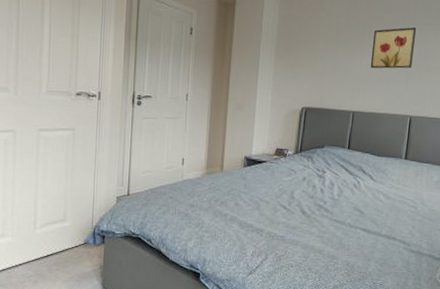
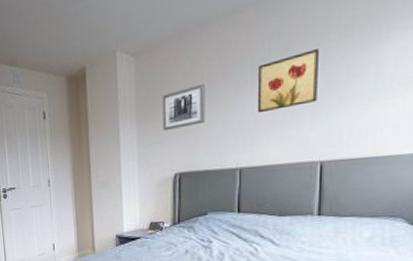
wall art: none [297,34,334,69] -> present [162,84,206,131]

